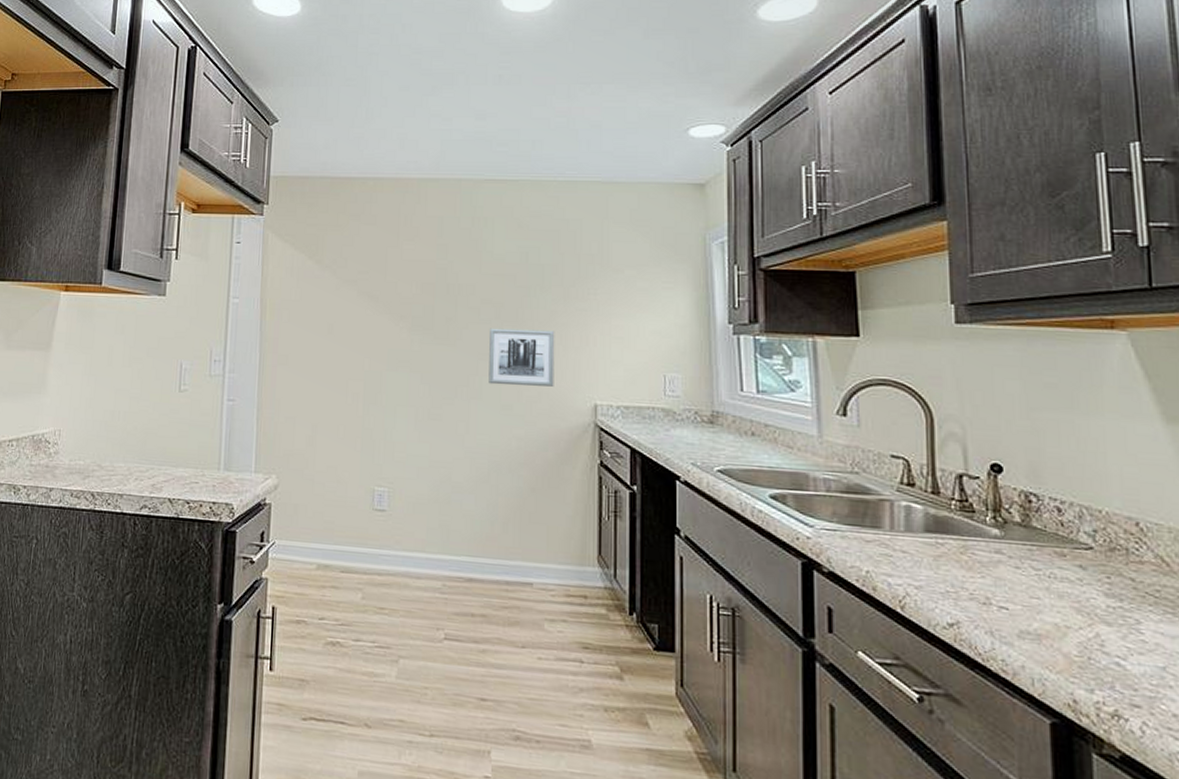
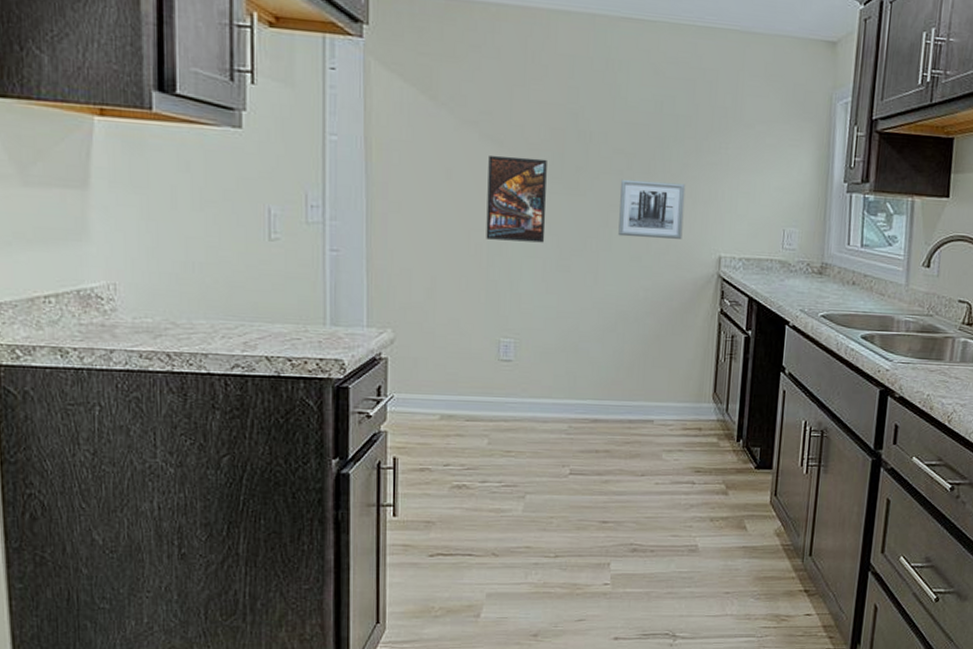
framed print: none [362,310,419,392] -> present [486,155,547,243]

